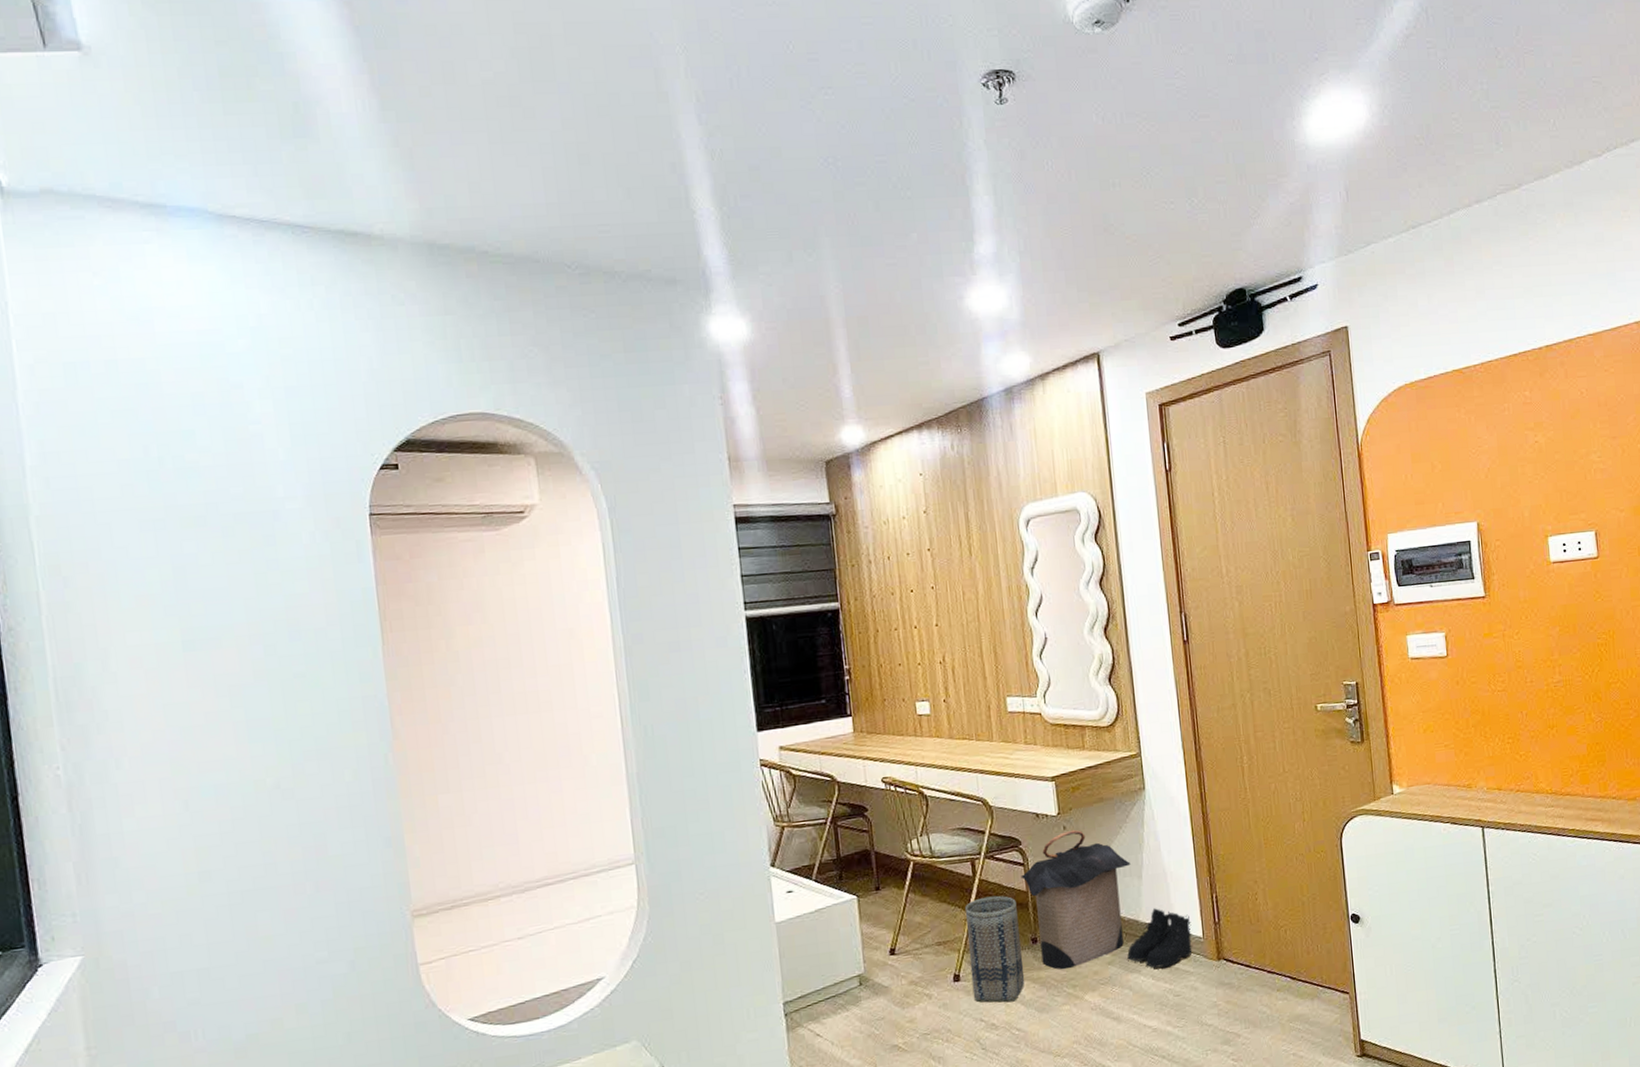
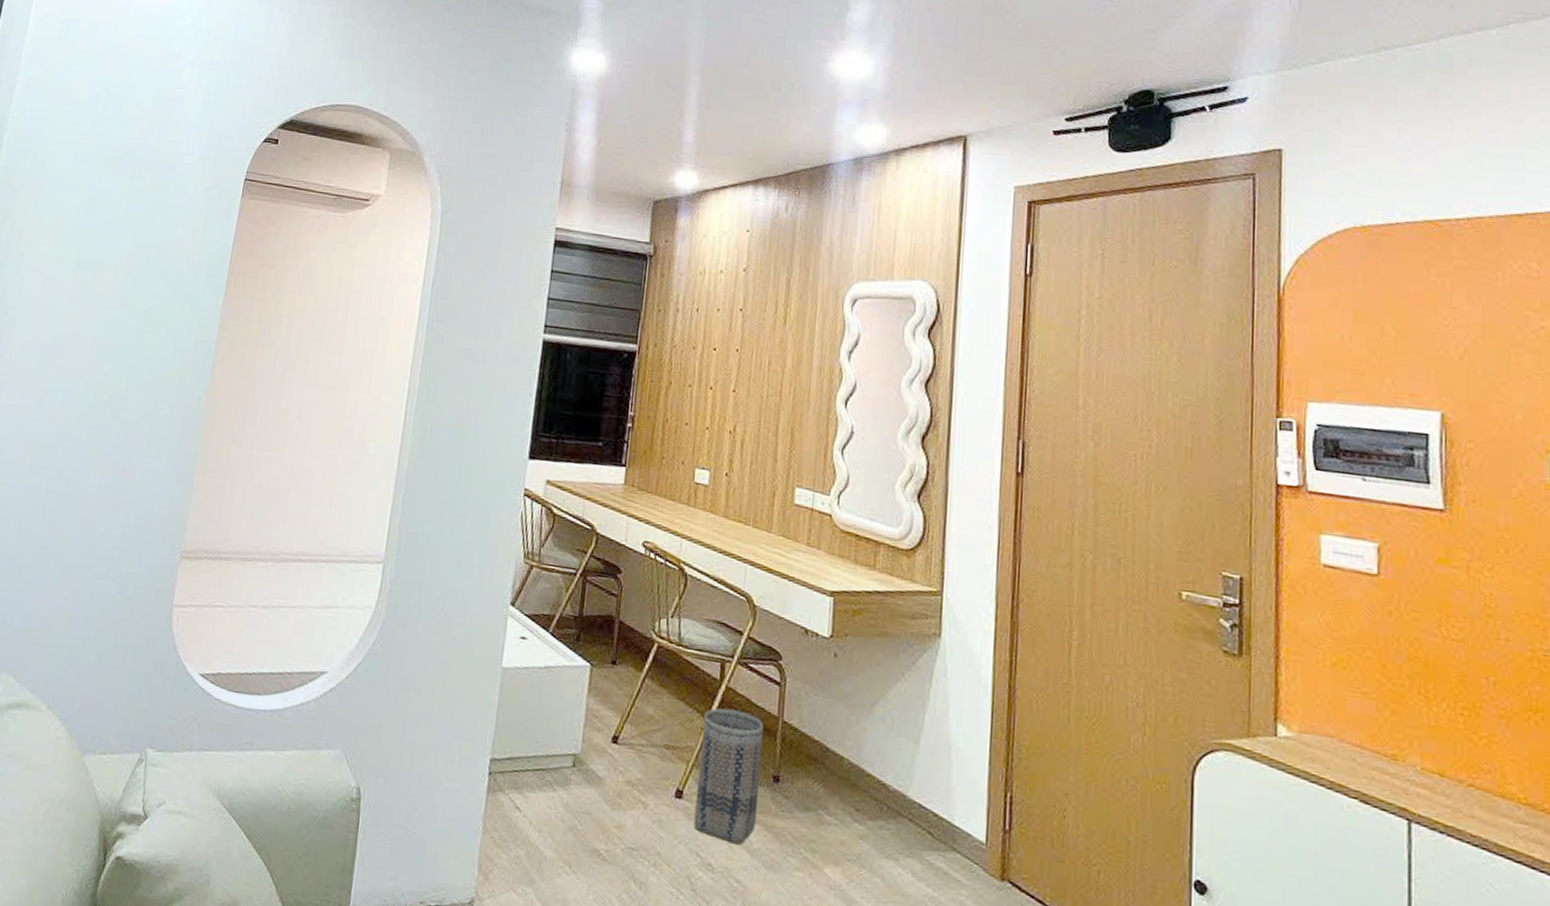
laundry hamper: present [1020,829,1131,970] -> none [774,659,908,828]
boots: present [1127,907,1192,969] -> none [885,785,973,868]

